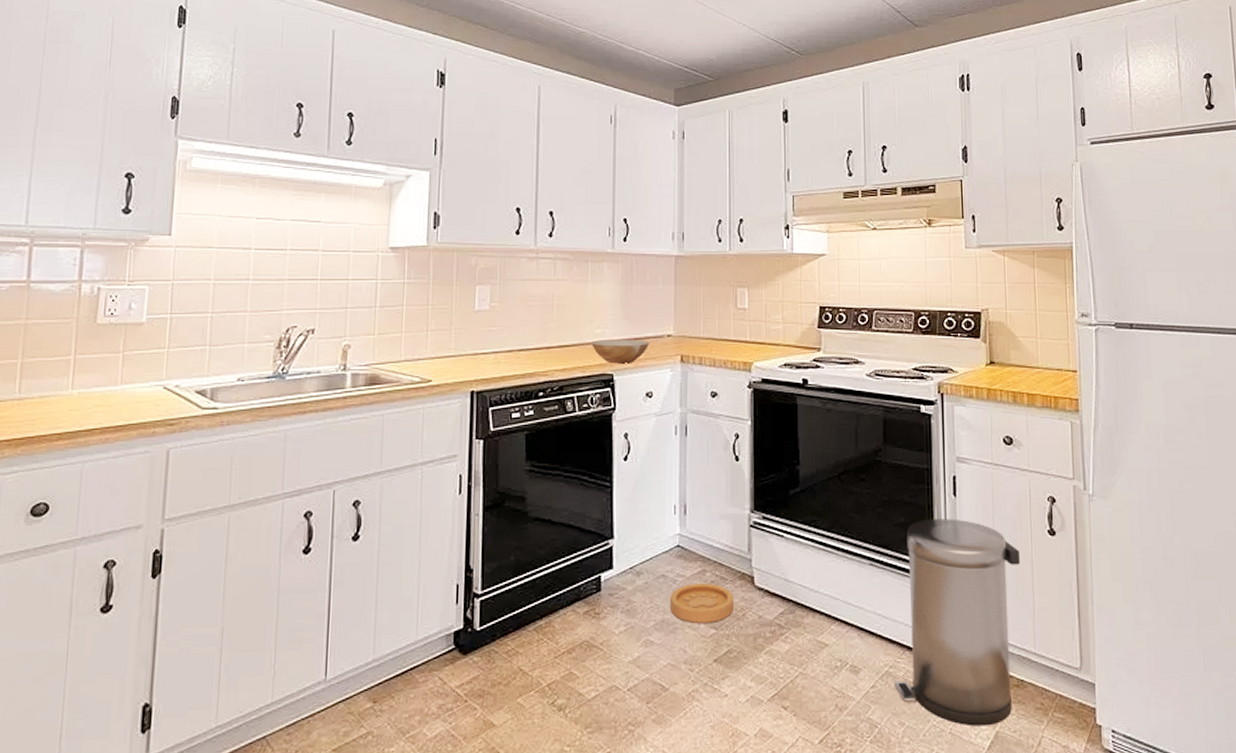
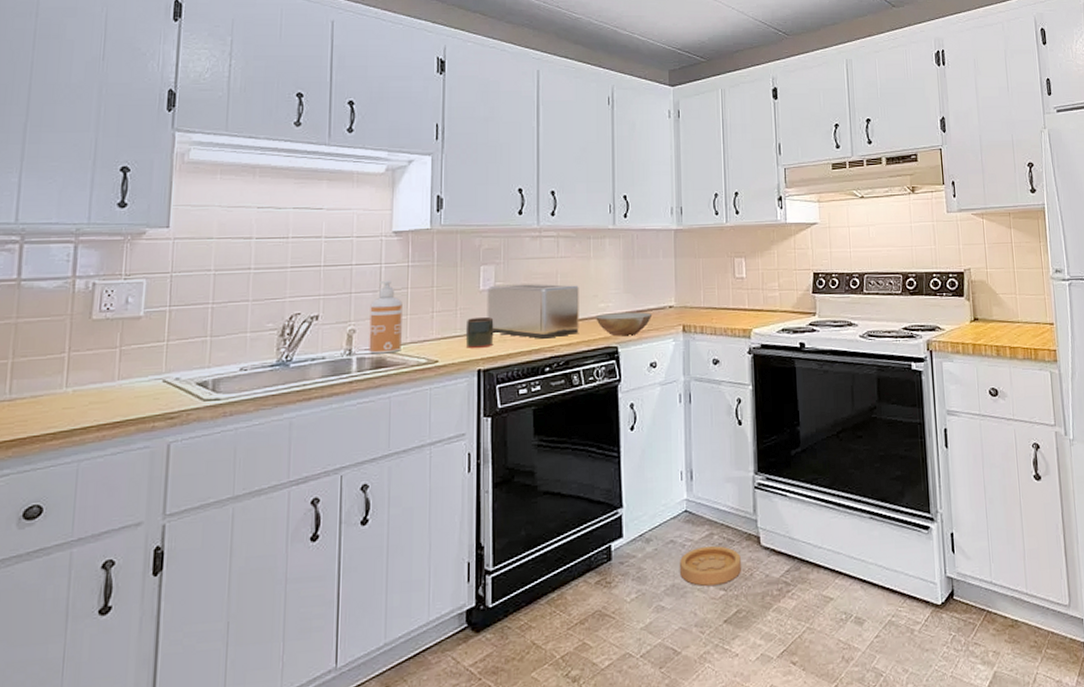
soap dispenser: none [363,297,397,371] -> present [369,281,402,354]
mug: none [459,339,488,369] -> present [465,317,494,348]
toaster: none [483,306,575,363] -> present [488,283,579,339]
pedal bin: present [893,519,1020,726] -> none [896,469,1009,668]

